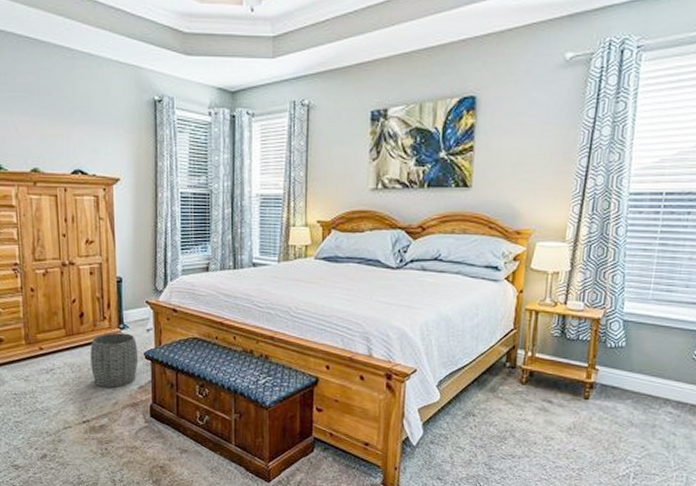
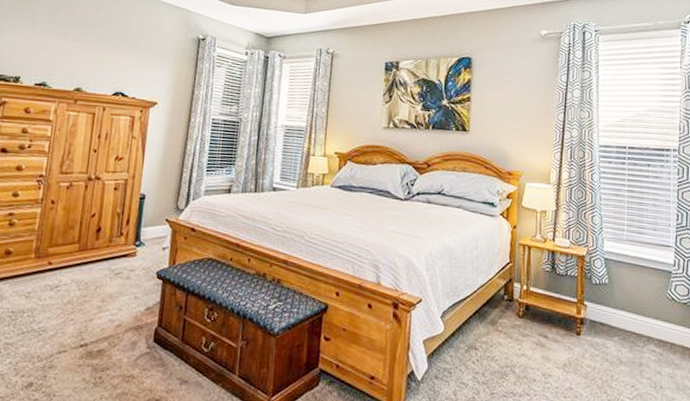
woven basket: present [90,332,139,389] -> none [99,249,151,309]

